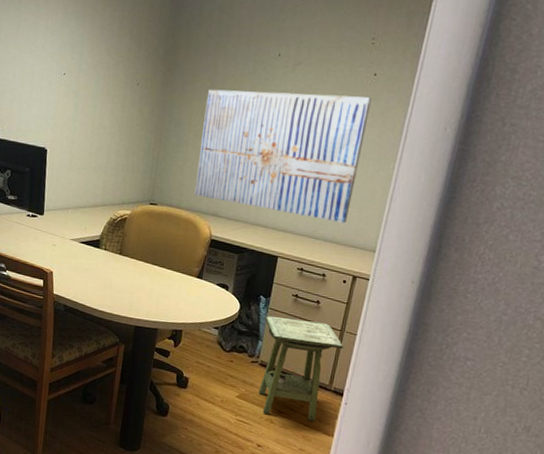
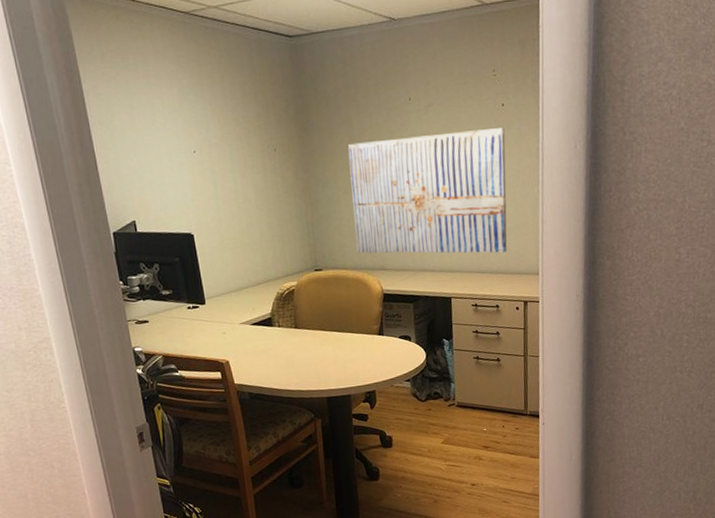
side table: present [258,315,344,422] -> none [452,352,530,452]

